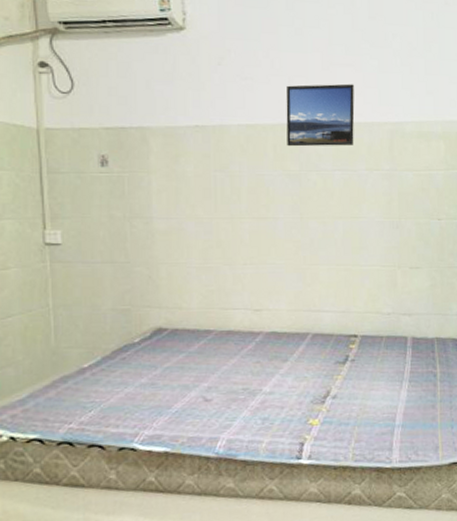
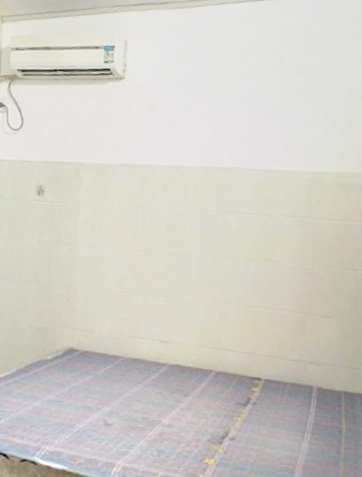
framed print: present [286,83,355,147] -> none [207,132,276,192]

